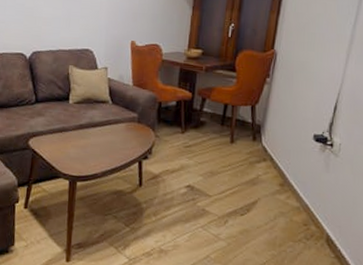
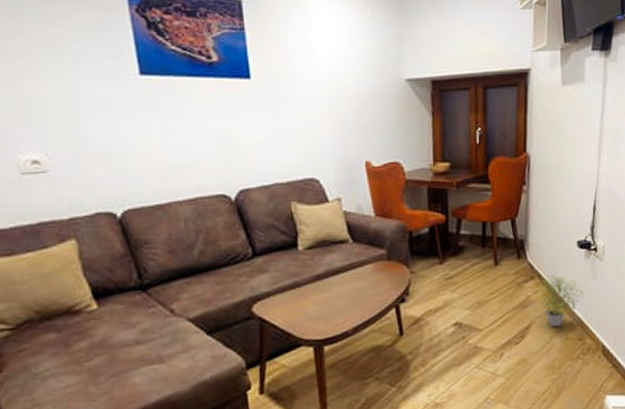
potted plant: none [268,159,315,208] -> present [537,273,584,327]

